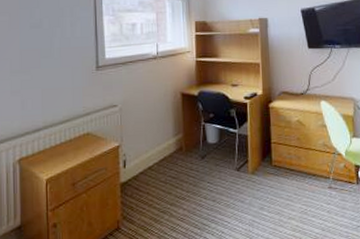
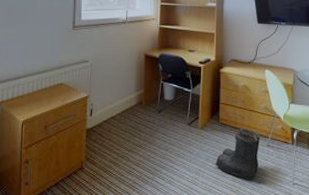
boots: none [271,170,321,228] -> present [215,129,260,180]

